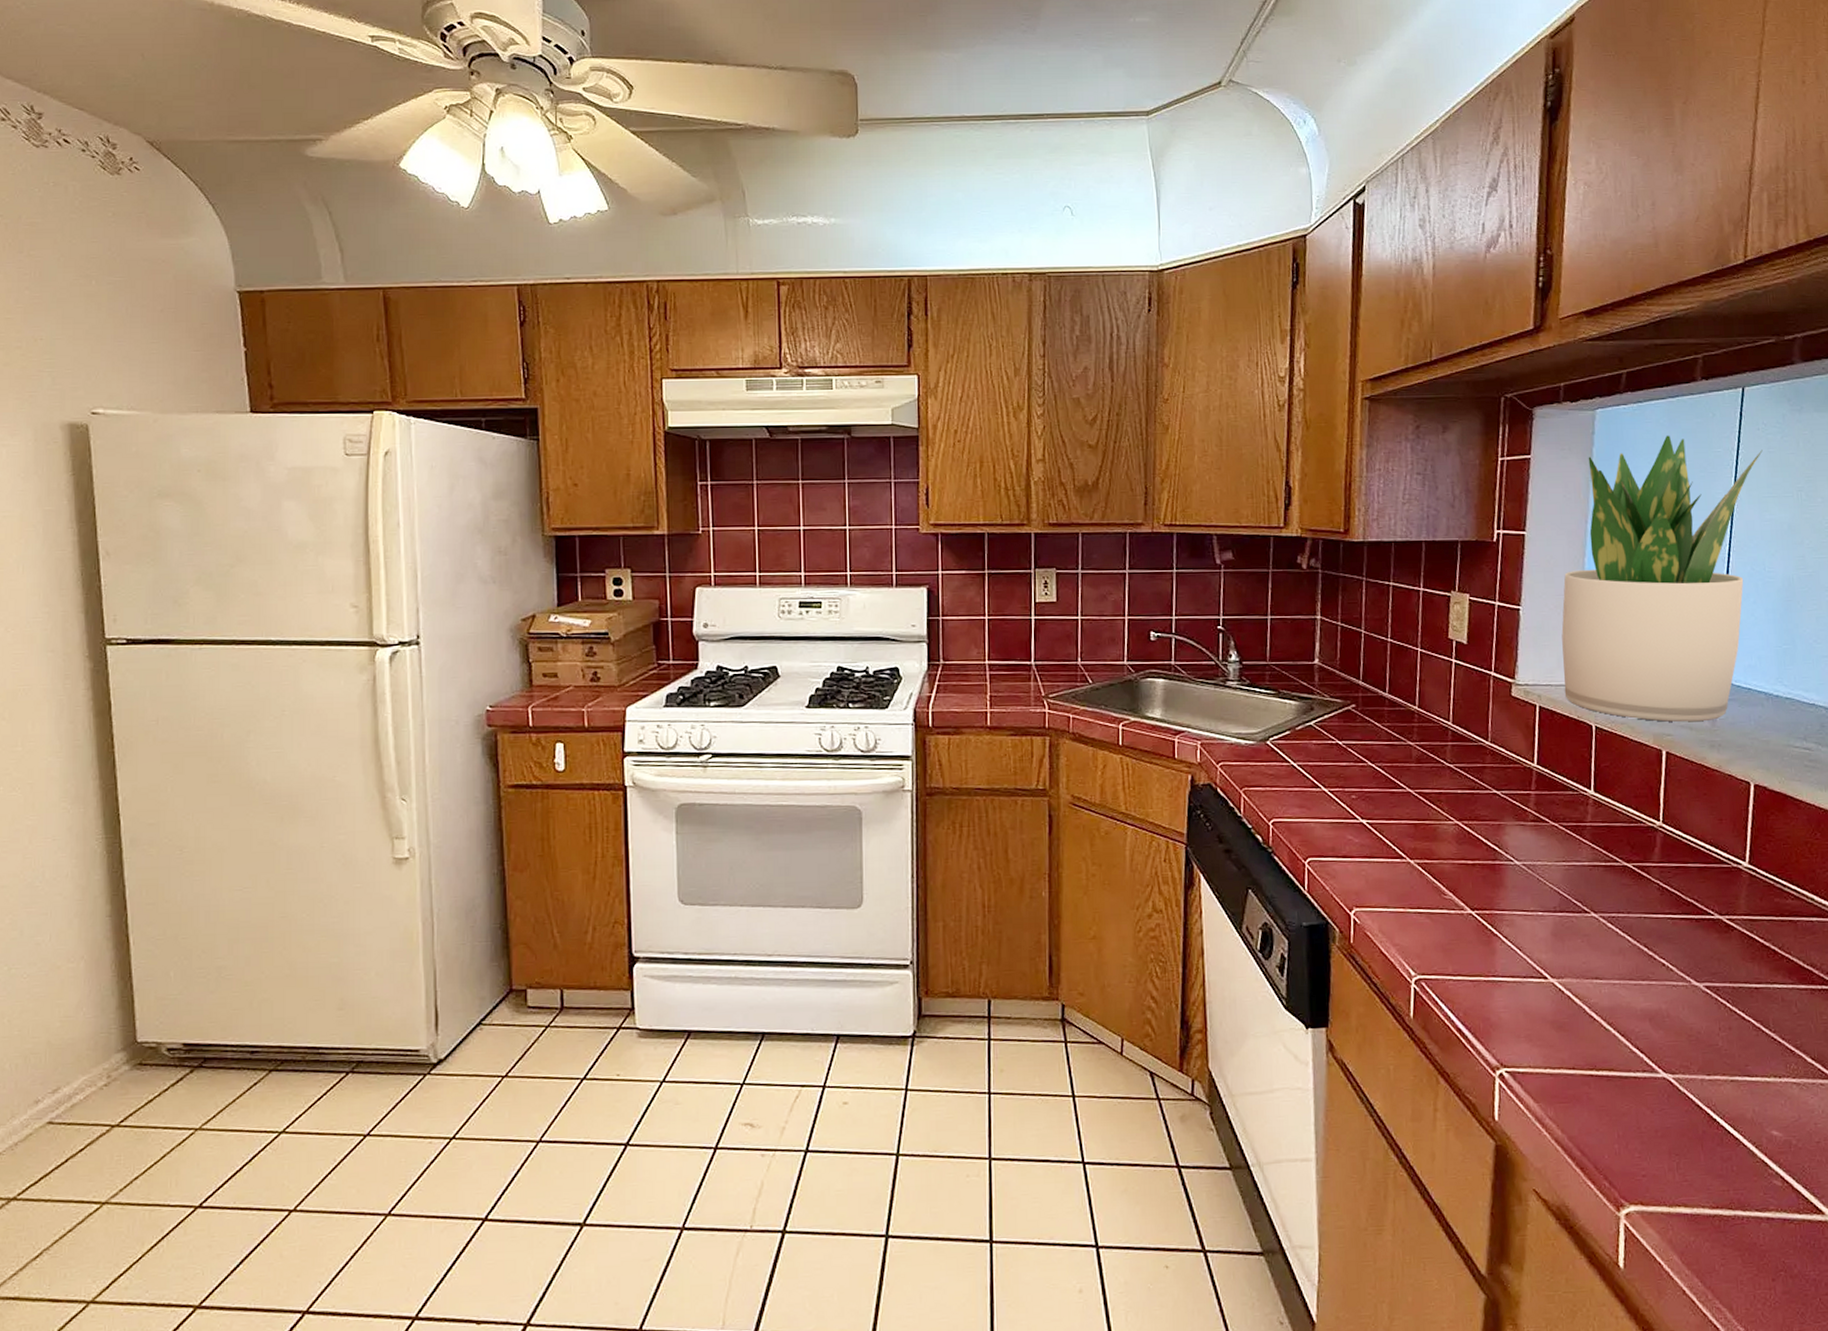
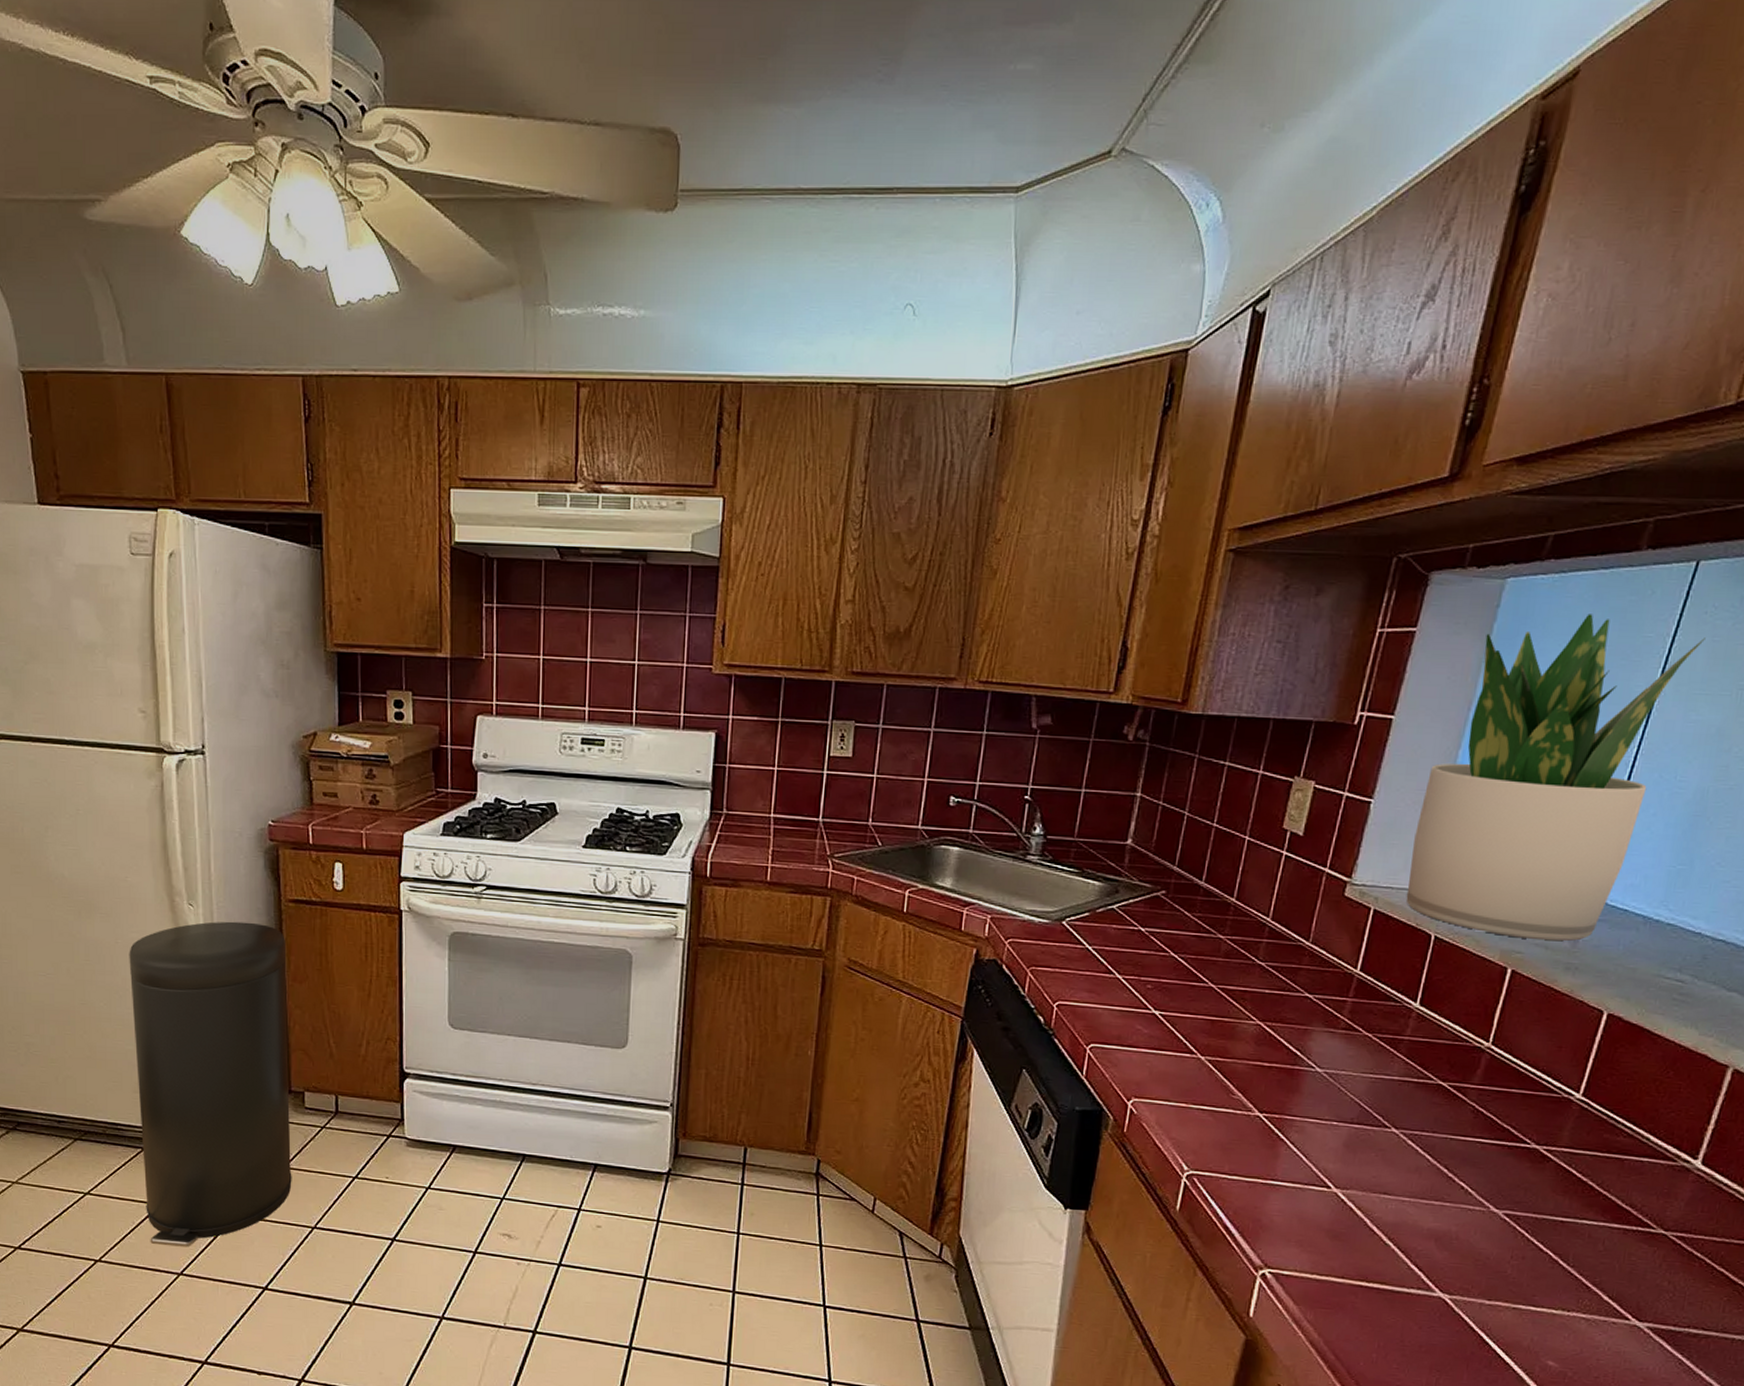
pedal bin: none [335,812,514,1183] -> present [129,921,292,1247]

